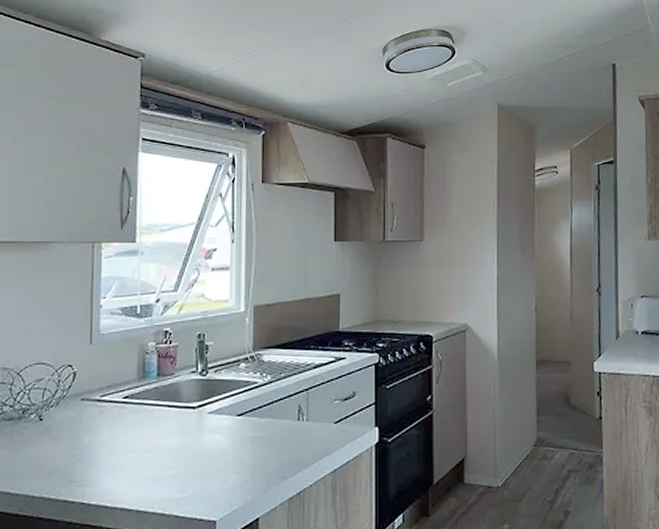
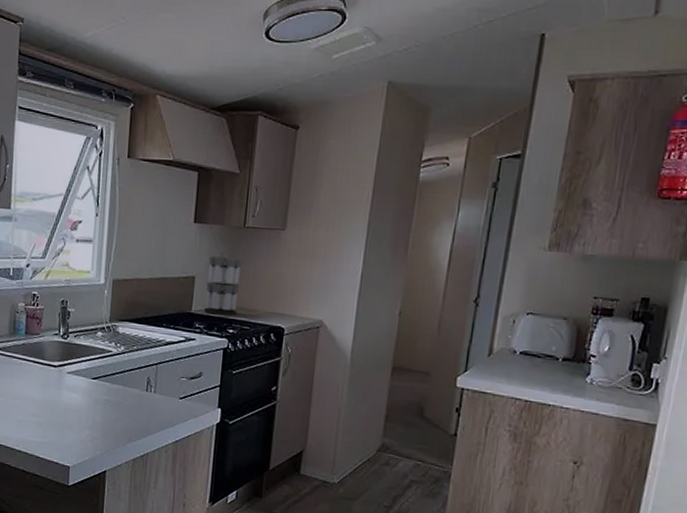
spice rack: none [351,264,386,330] -> present [203,249,243,316]

